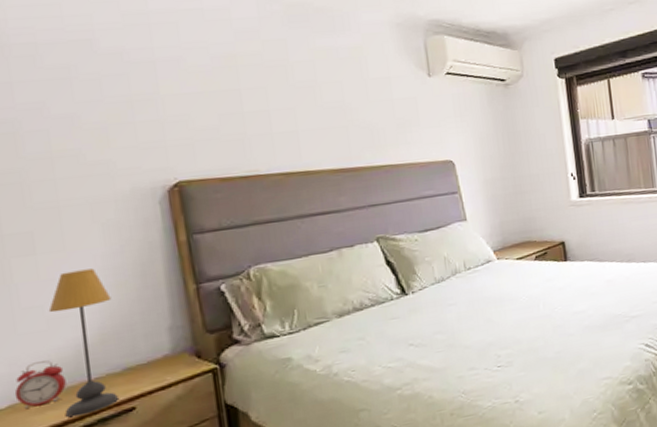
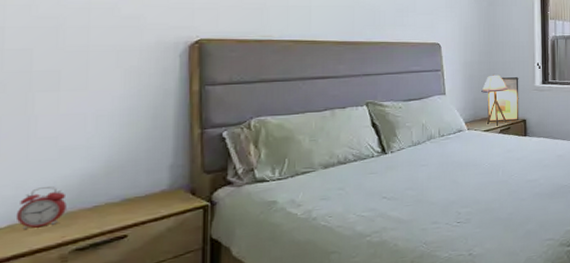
table lamp: present [48,268,118,418] -> none [60,108,122,241]
table lamp: none [508,191,543,253] -> present [481,75,508,127]
picture frame: none [515,192,557,248] -> present [487,77,519,122]

